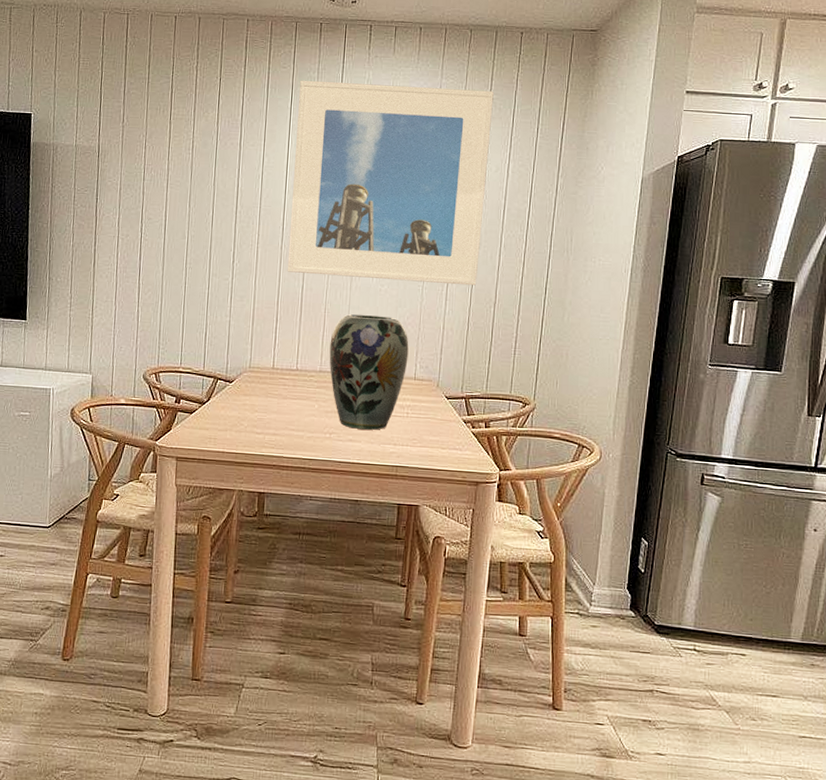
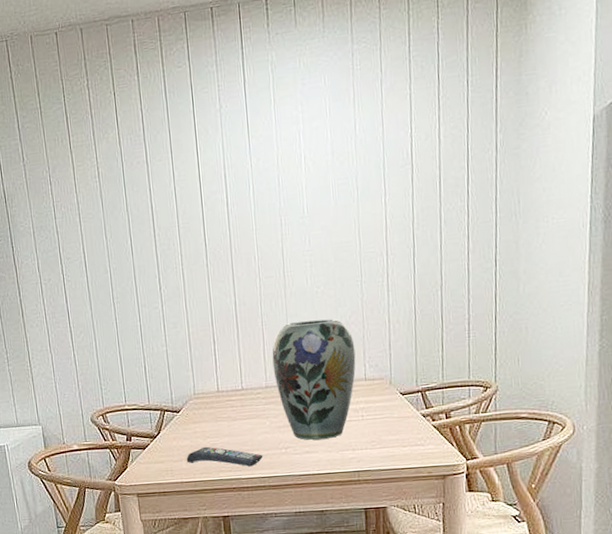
remote control: none [231,420,307,447] -> present [186,446,263,467]
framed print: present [287,80,494,286] -> none [199,47,419,290]

